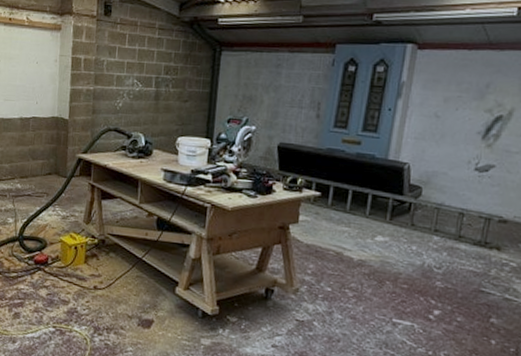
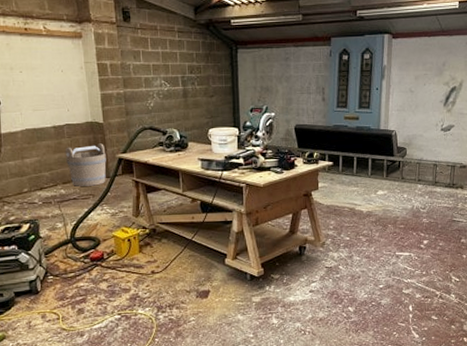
bucket: none [26,140,67,184] -> present [65,143,107,186]

